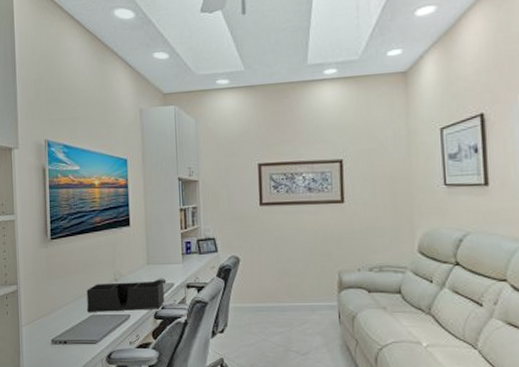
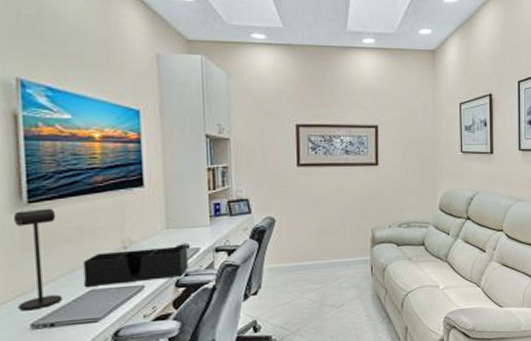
desk lamp: none [42,244,73,328] -> present [14,208,63,311]

